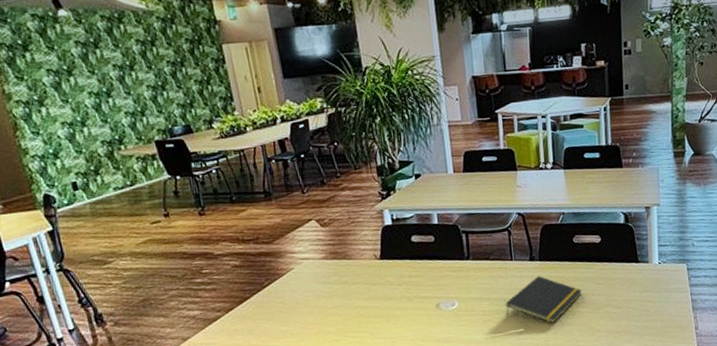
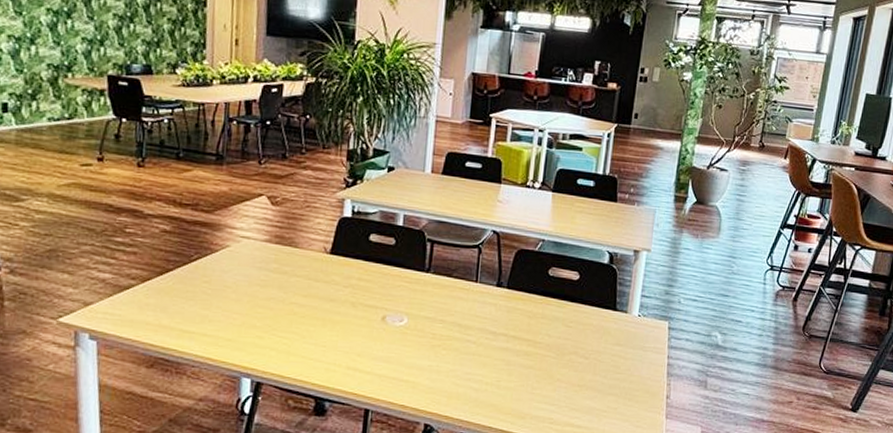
notepad: present [505,276,582,324] -> none [458,305,548,363]

